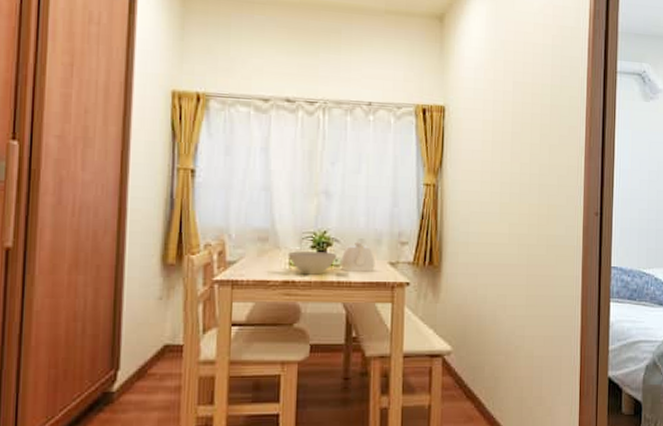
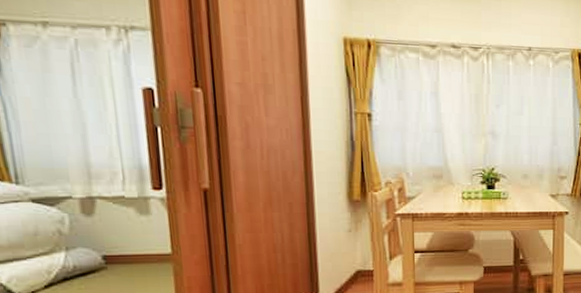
bowl: present [288,251,337,275] -> none [460,187,504,207]
teapot: present [340,241,375,272] -> none [508,176,538,203]

